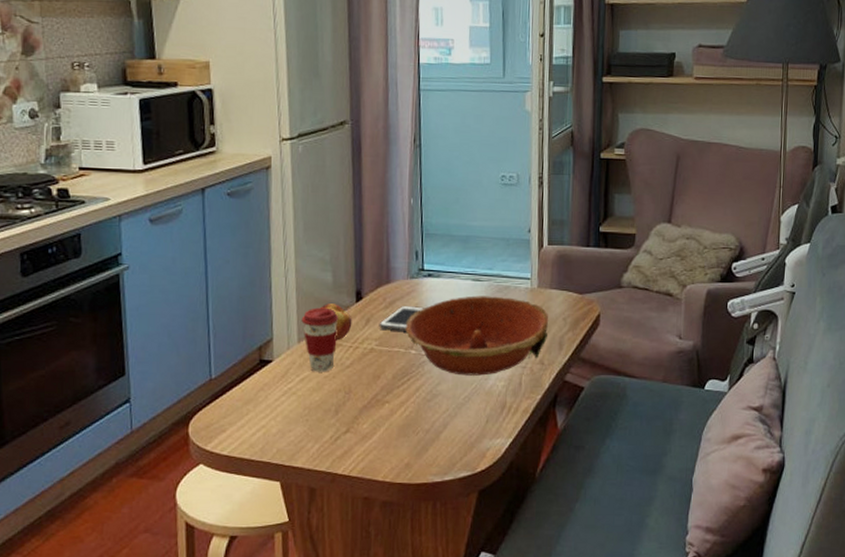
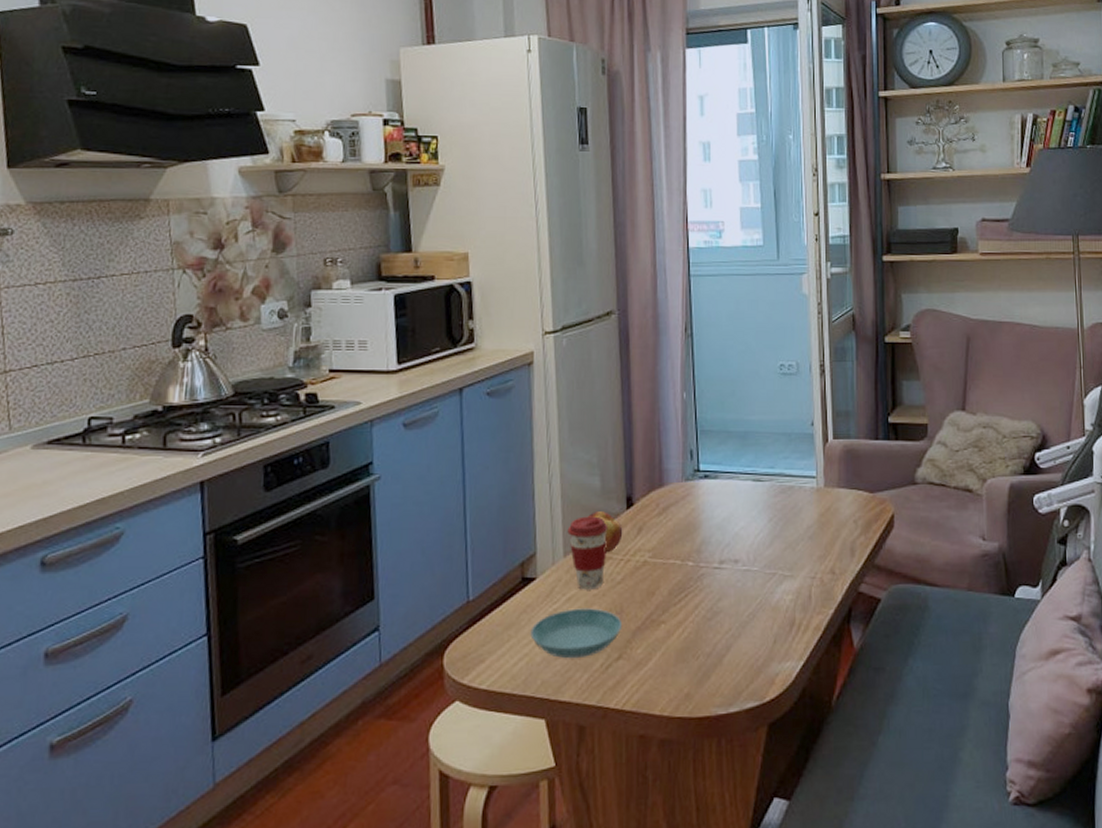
saucer: none [267,388,351,431] -> present [530,608,623,659]
cell phone: present [379,305,425,331] -> none [652,510,702,540]
bowl: present [405,296,549,376] -> none [681,497,838,589]

